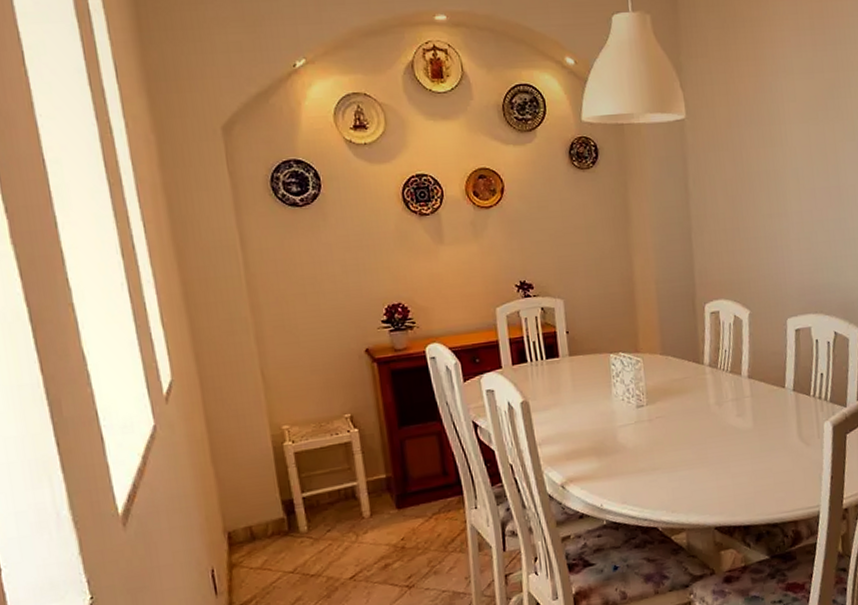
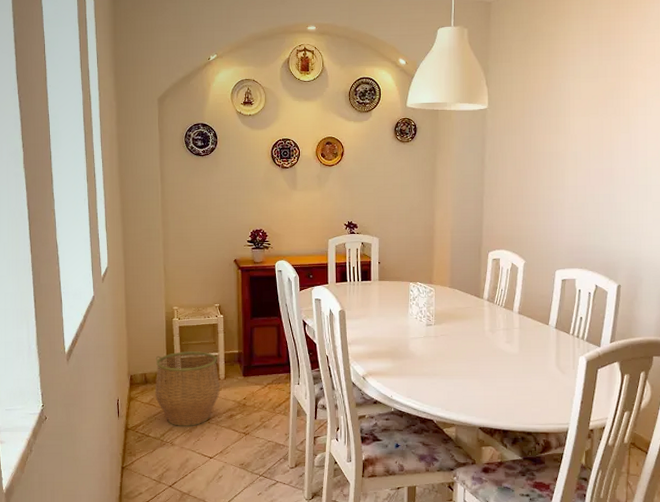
basket: none [263,483,366,593] -> present [155,351,221,426]

